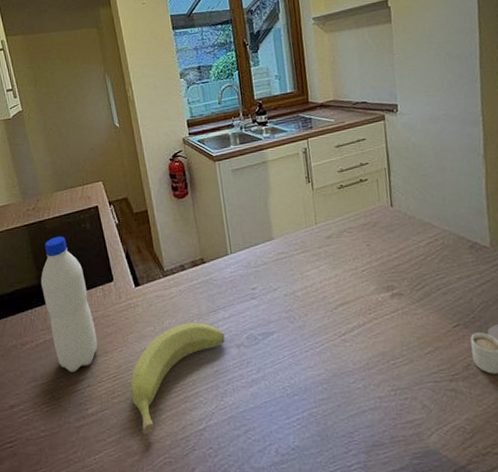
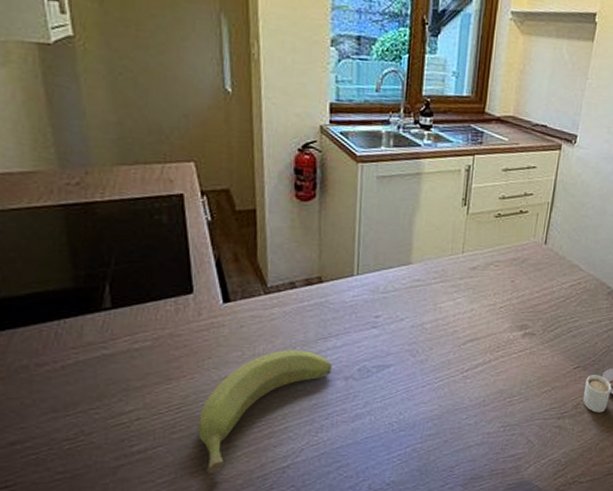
water bottle: present [40,236,98,373] -> none [78,226,159,403]

